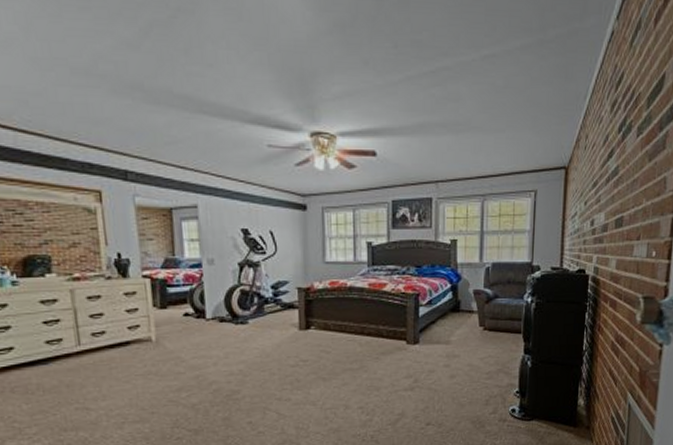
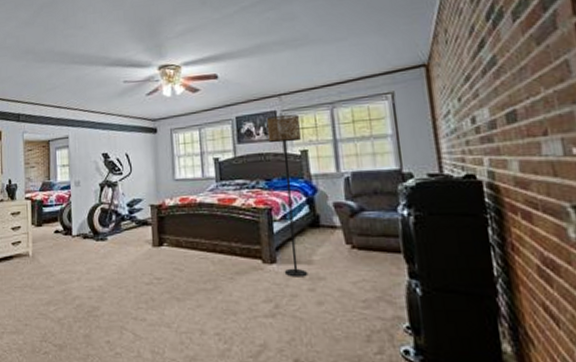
floor lamp: none [422,202,454,356] -> present [266,114,308,277]

